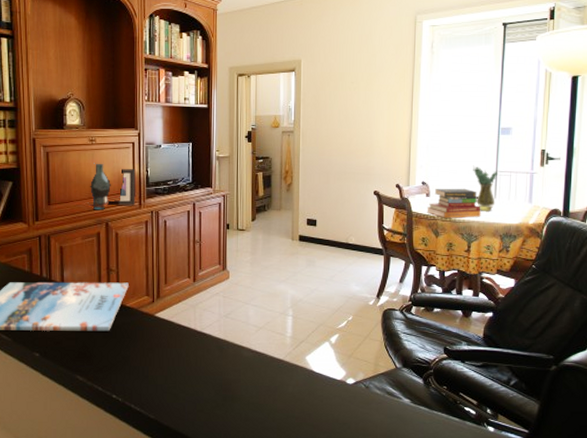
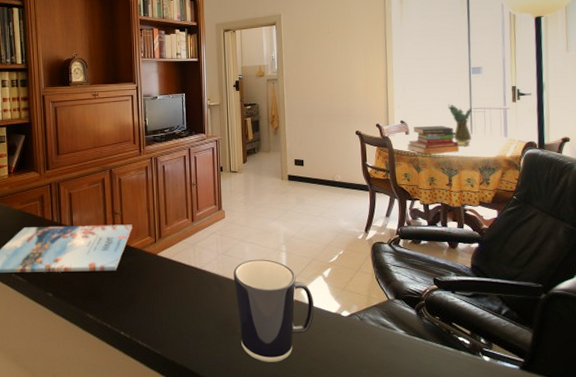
vase: present [89,163,111,210] -> none [94,115,113,159]
picture frame: present [106,169,136,206] -> none [109,119,136,154]
mug: none [235,323,319,429] -> present [233,259,315,362]

